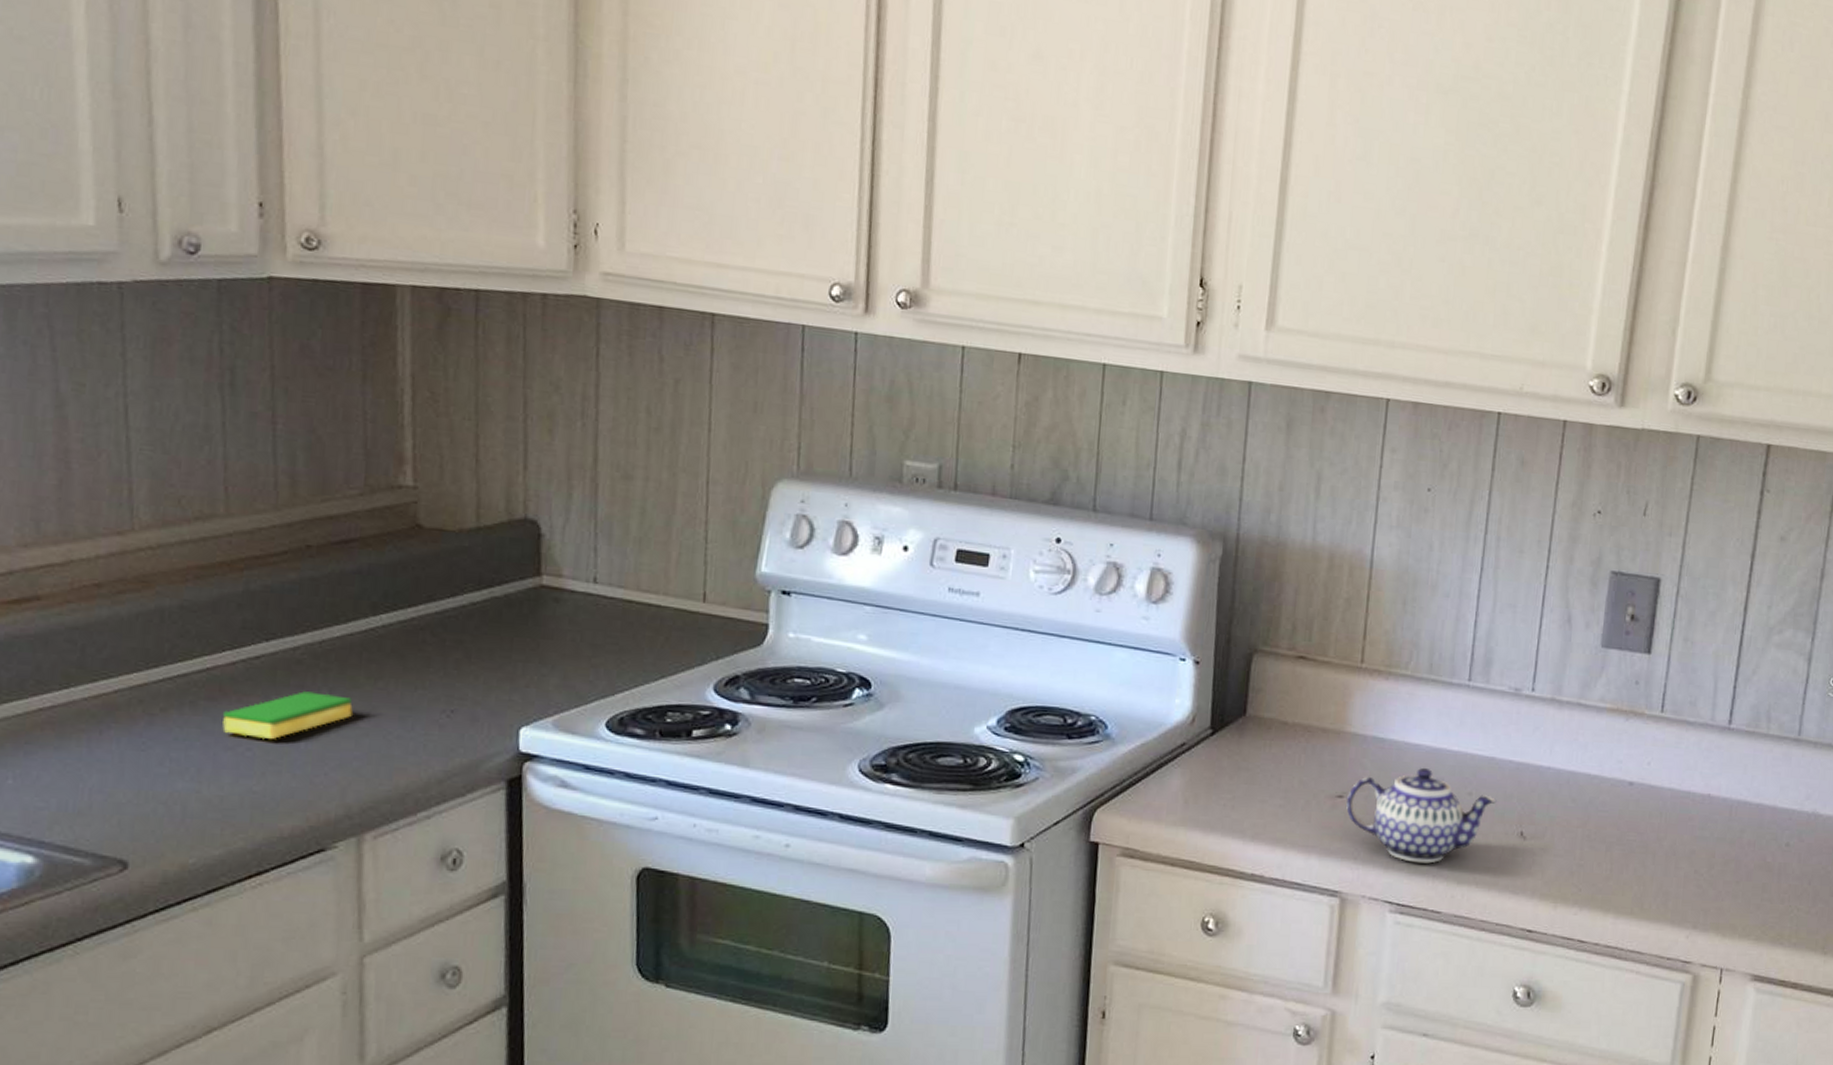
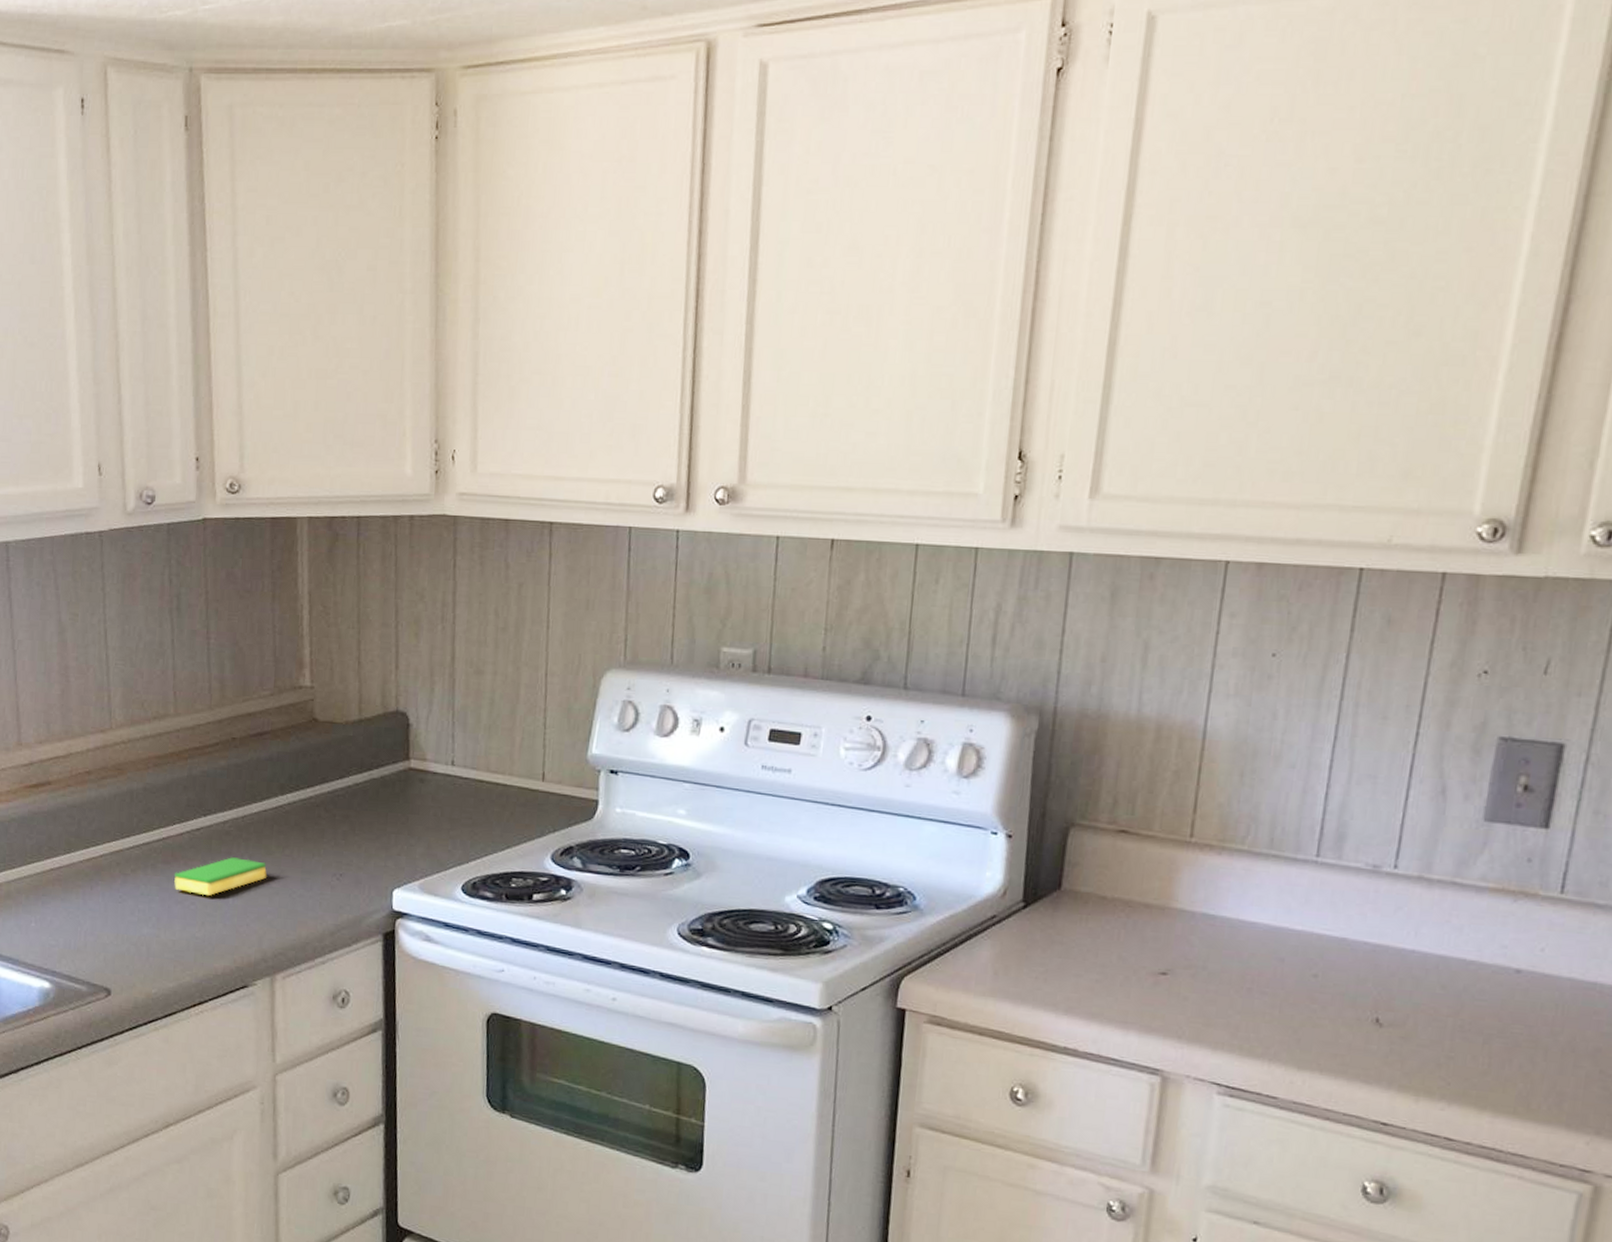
teapot: present [1346,767,1497,864] -> none [1170,946,1348,1047]

